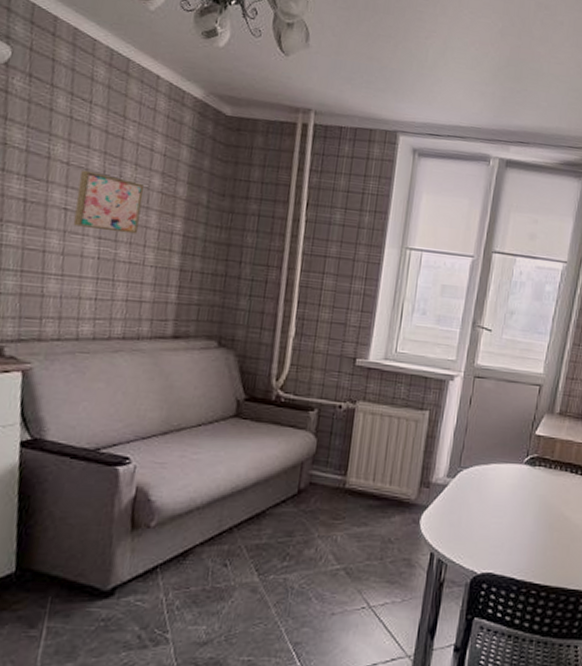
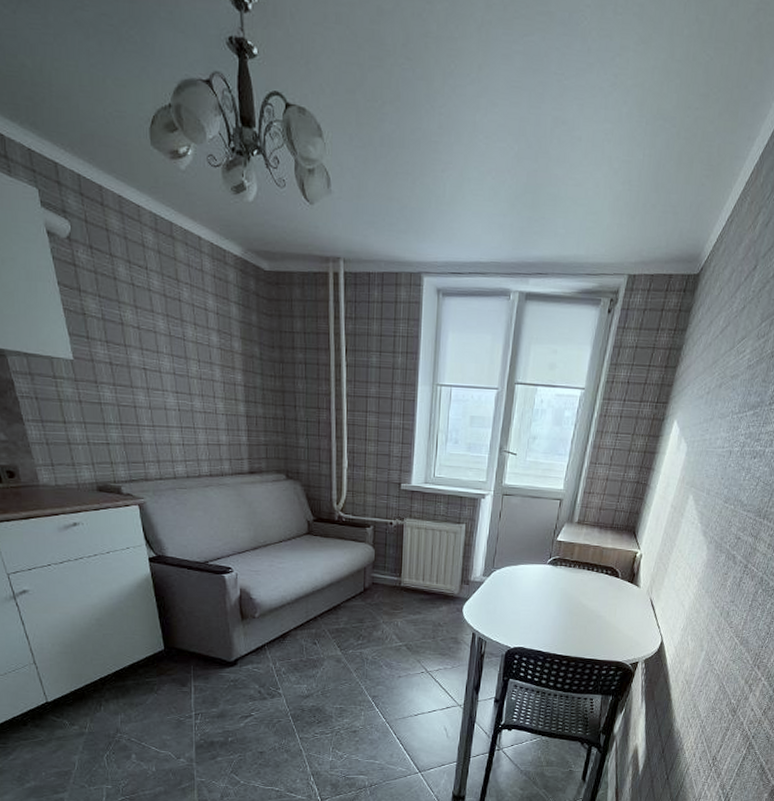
wall art: present [73,170,145,234] -> none [151,332,207,387]

